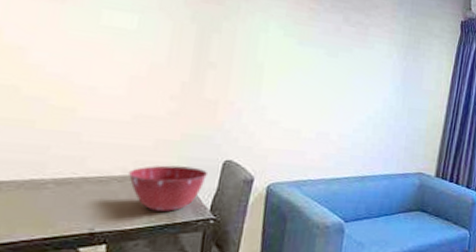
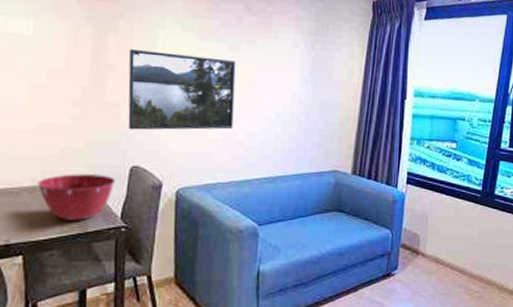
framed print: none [224,50,333,130] -> present [128,50,236,130]

